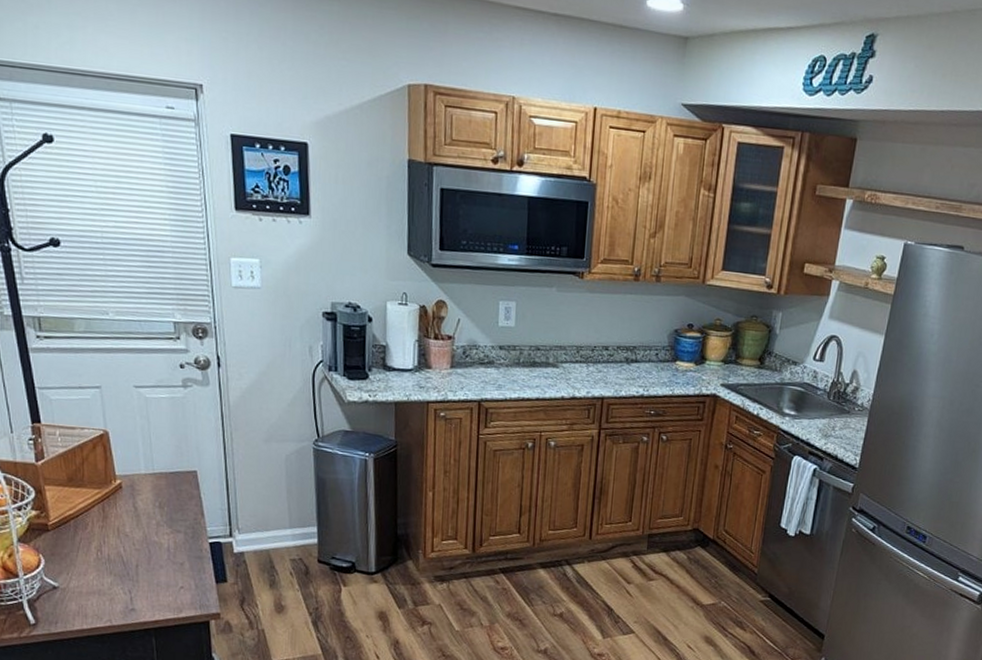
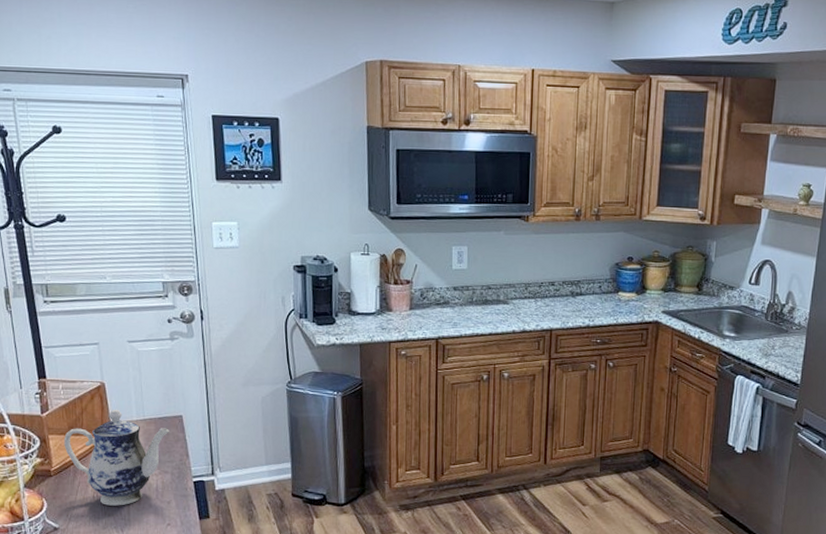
teapot: none [63,460,182,566] -> present [64,409,169,506]

